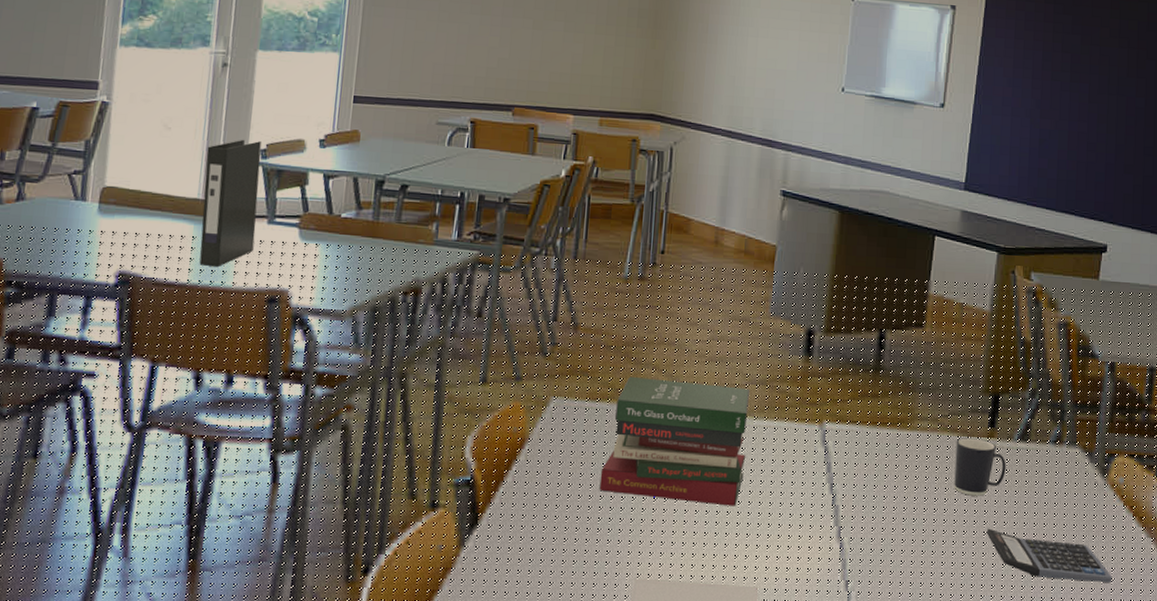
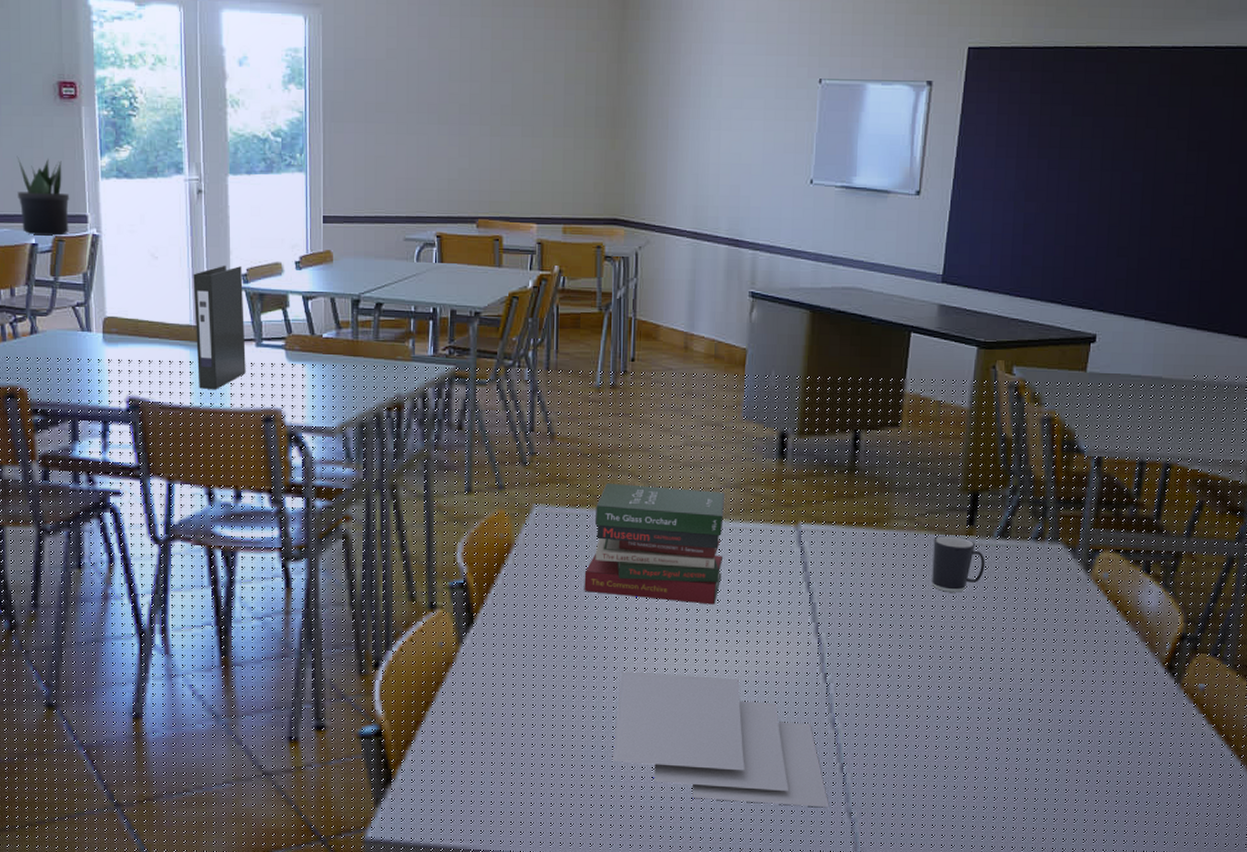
planter: none [23,18,83,101] -> present [17,156,70,236]
calculator: present [986,528,1113,582] -> none [964,623,1094,674]

